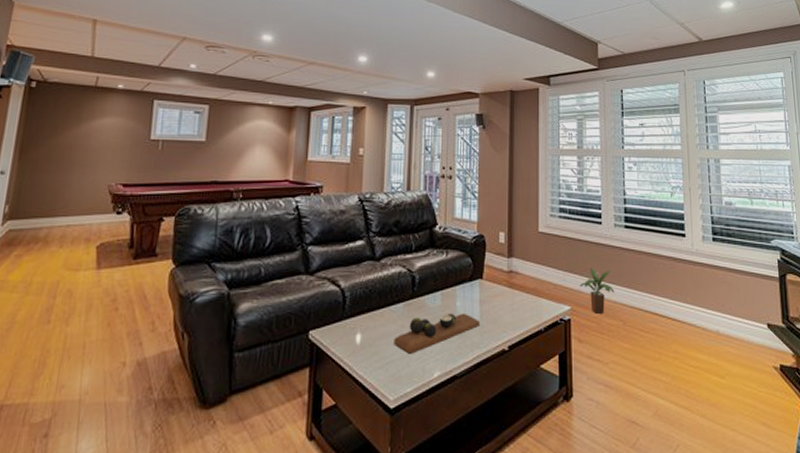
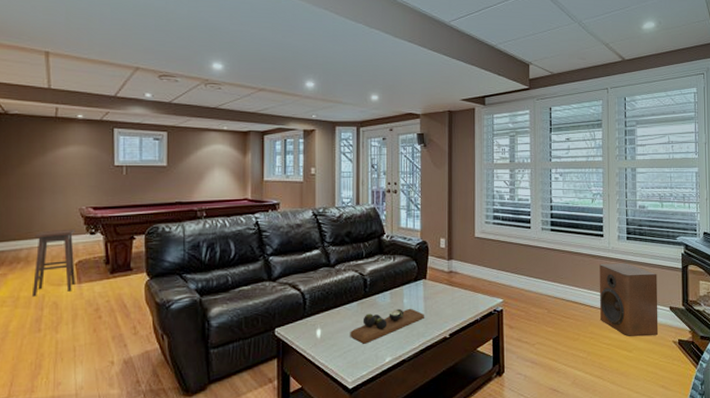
bar stool: none [45,207,102,283] -> present [31,228,76,297]
potted plant: present [579,268,614,314] -> none [510,266,540,304]
speaker: none [682,268,756,359] -> present [600,262,659,337]

